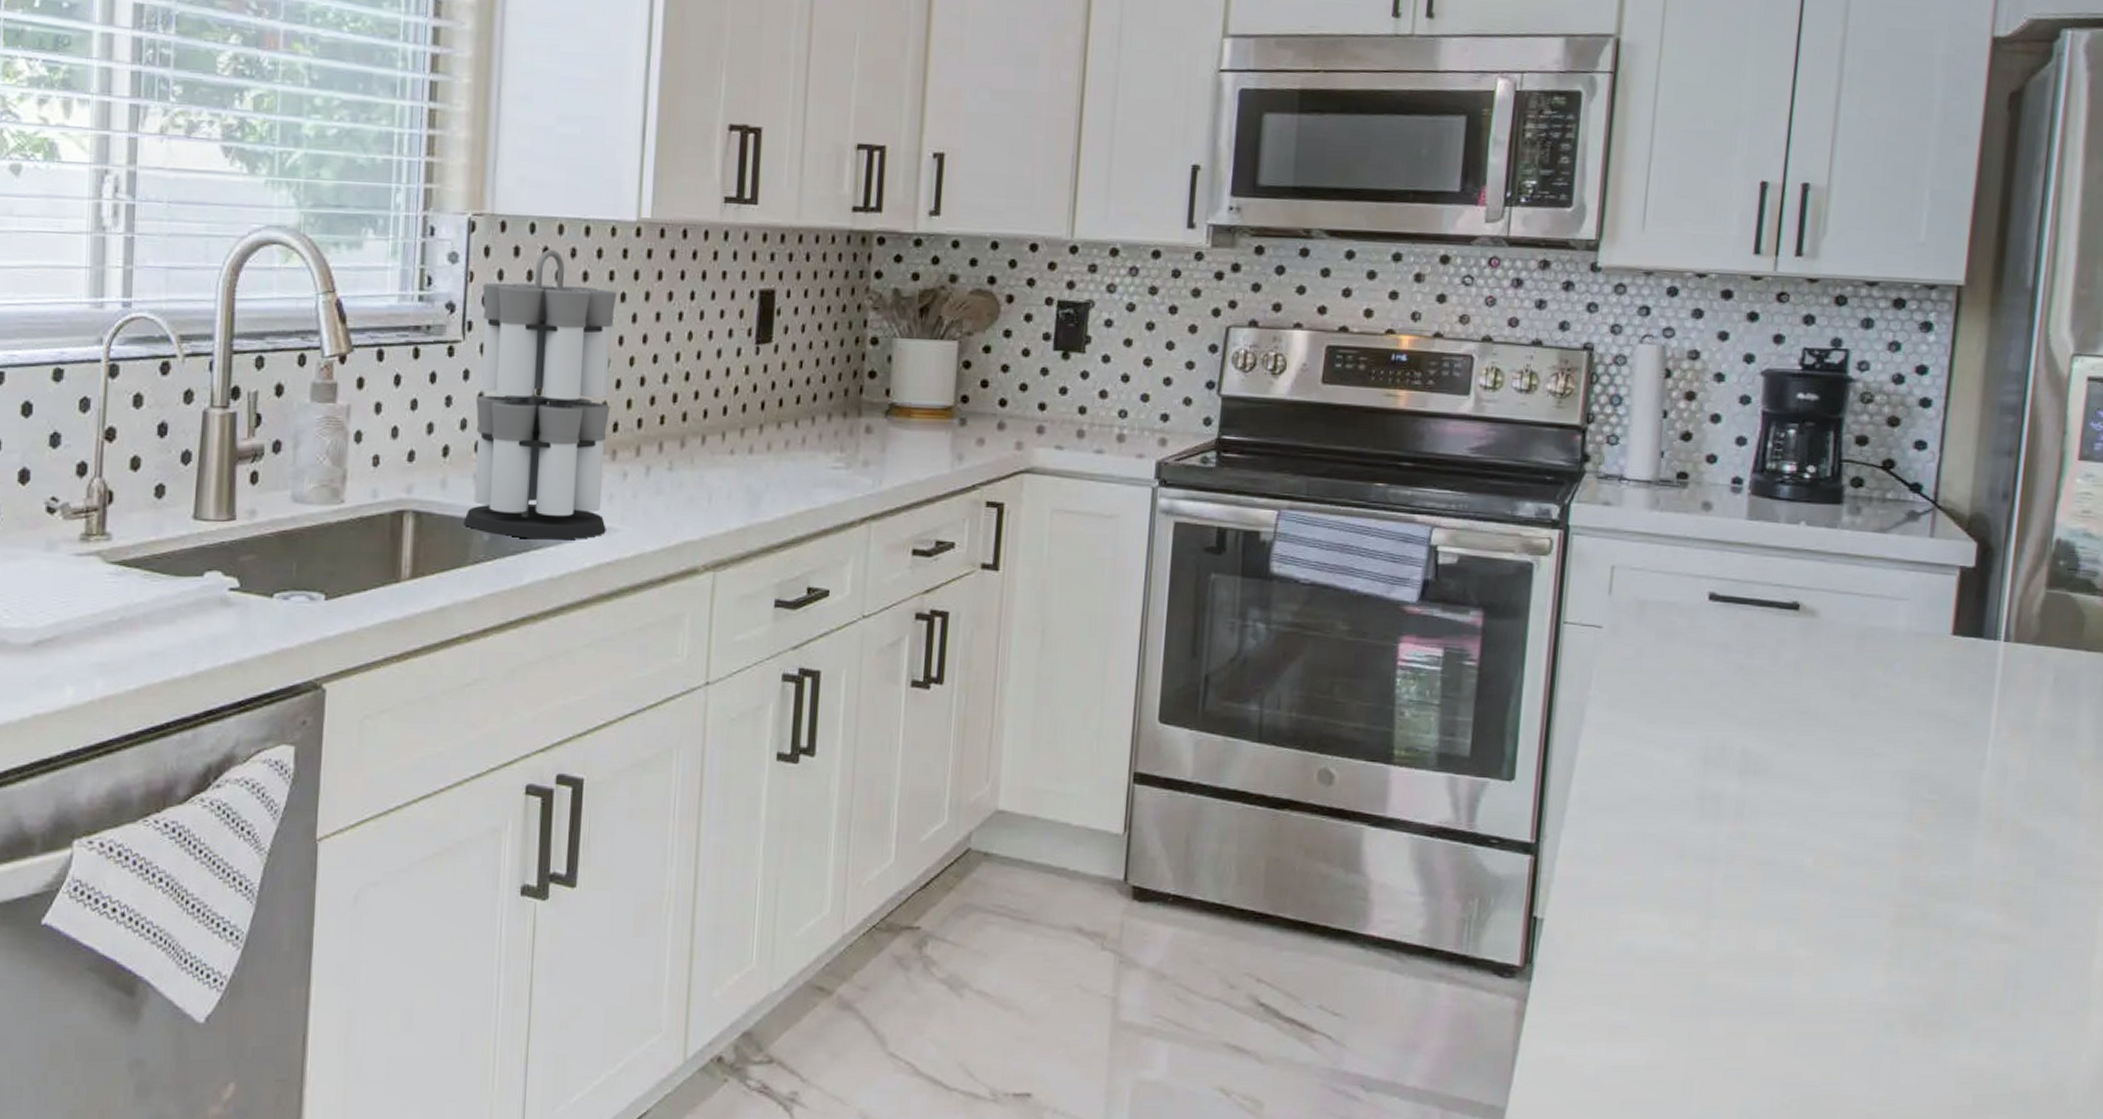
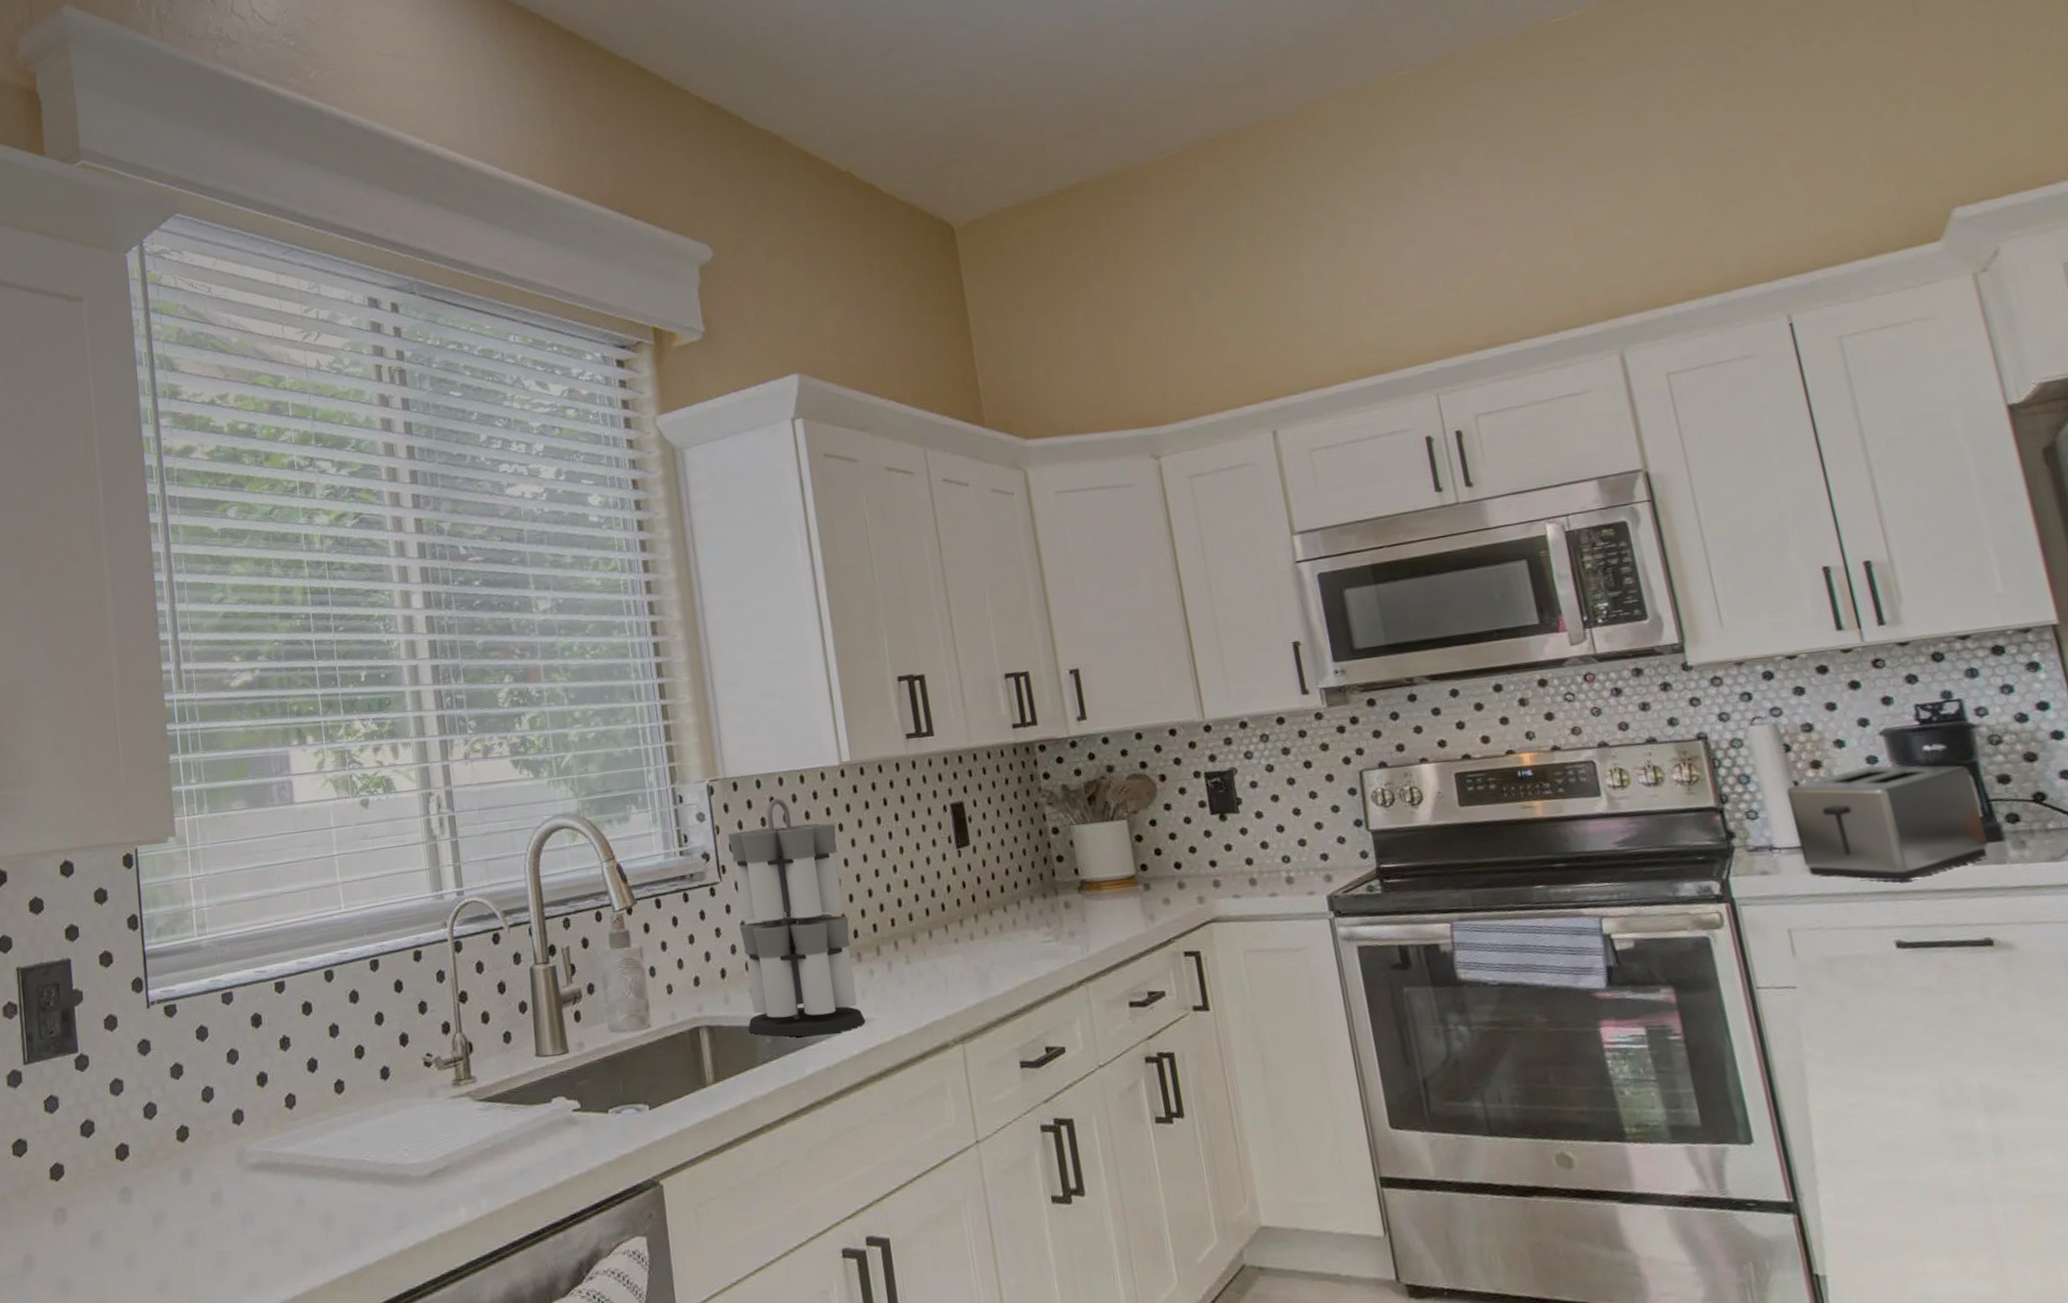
toaster: none [1647,406,1833,533] -> present [1786,765,1989,882]

